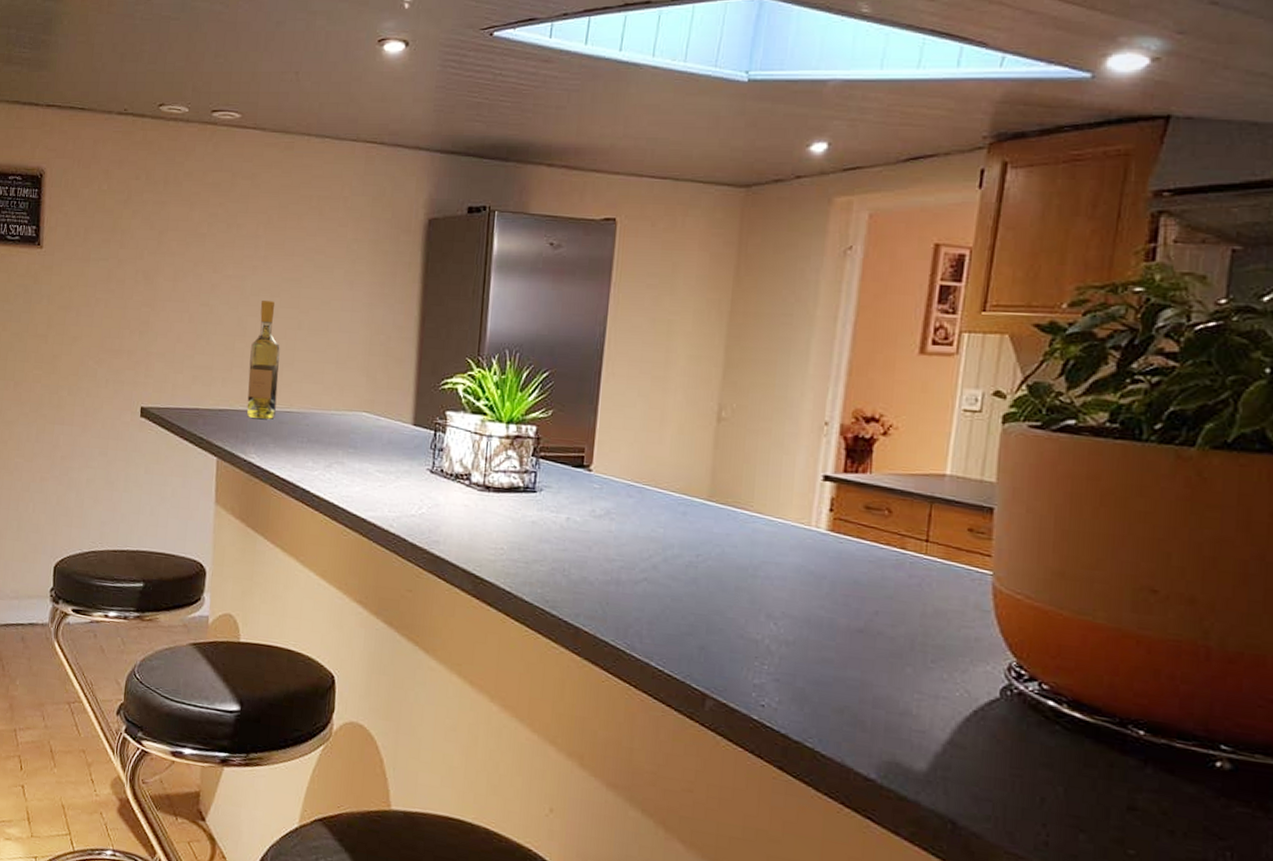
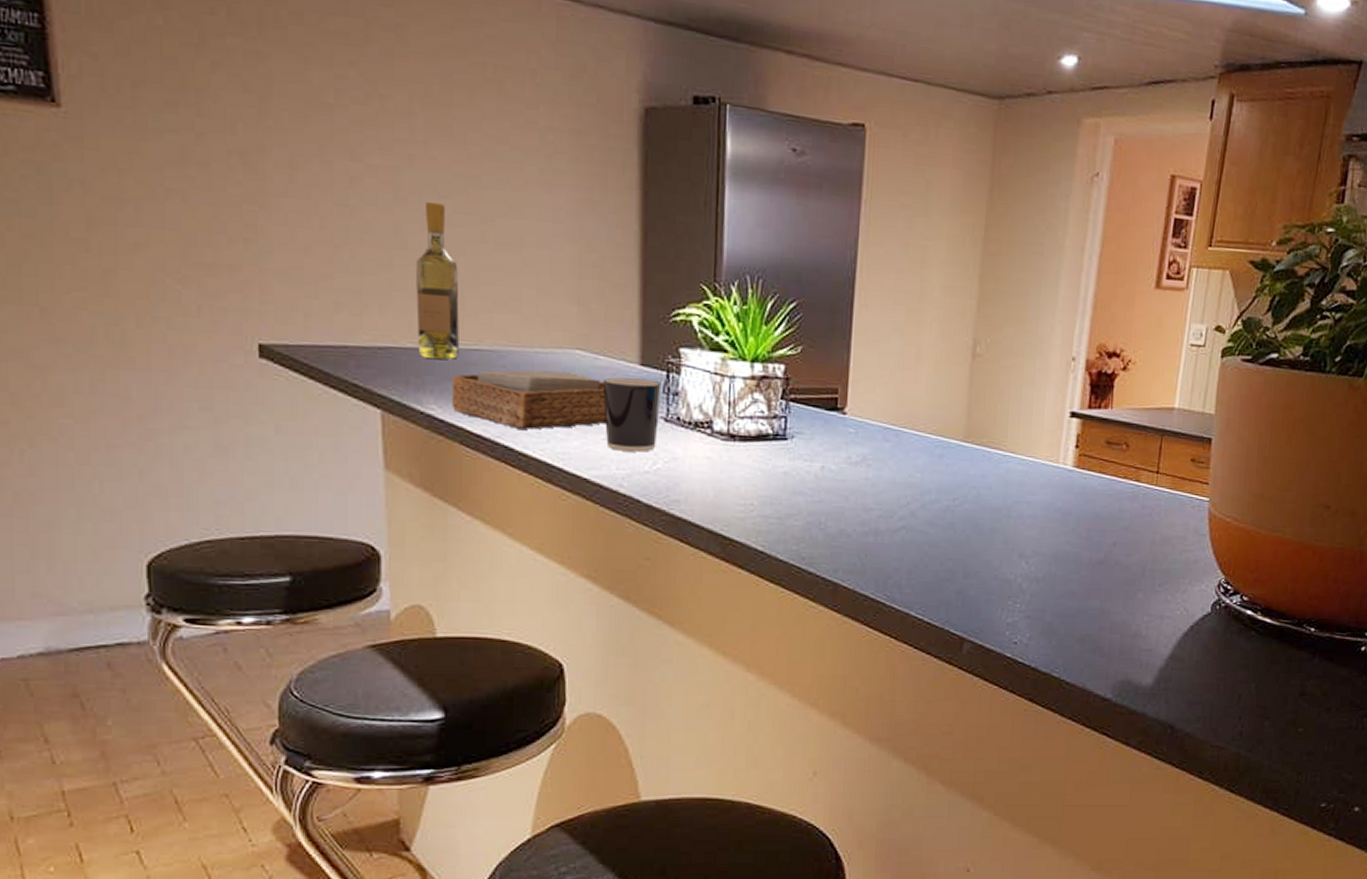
napkin holder: none [266,428,384,476] -> present [451,370,607,430]
mug: none [381,435,430,499] -> present [602,377,662,452]

